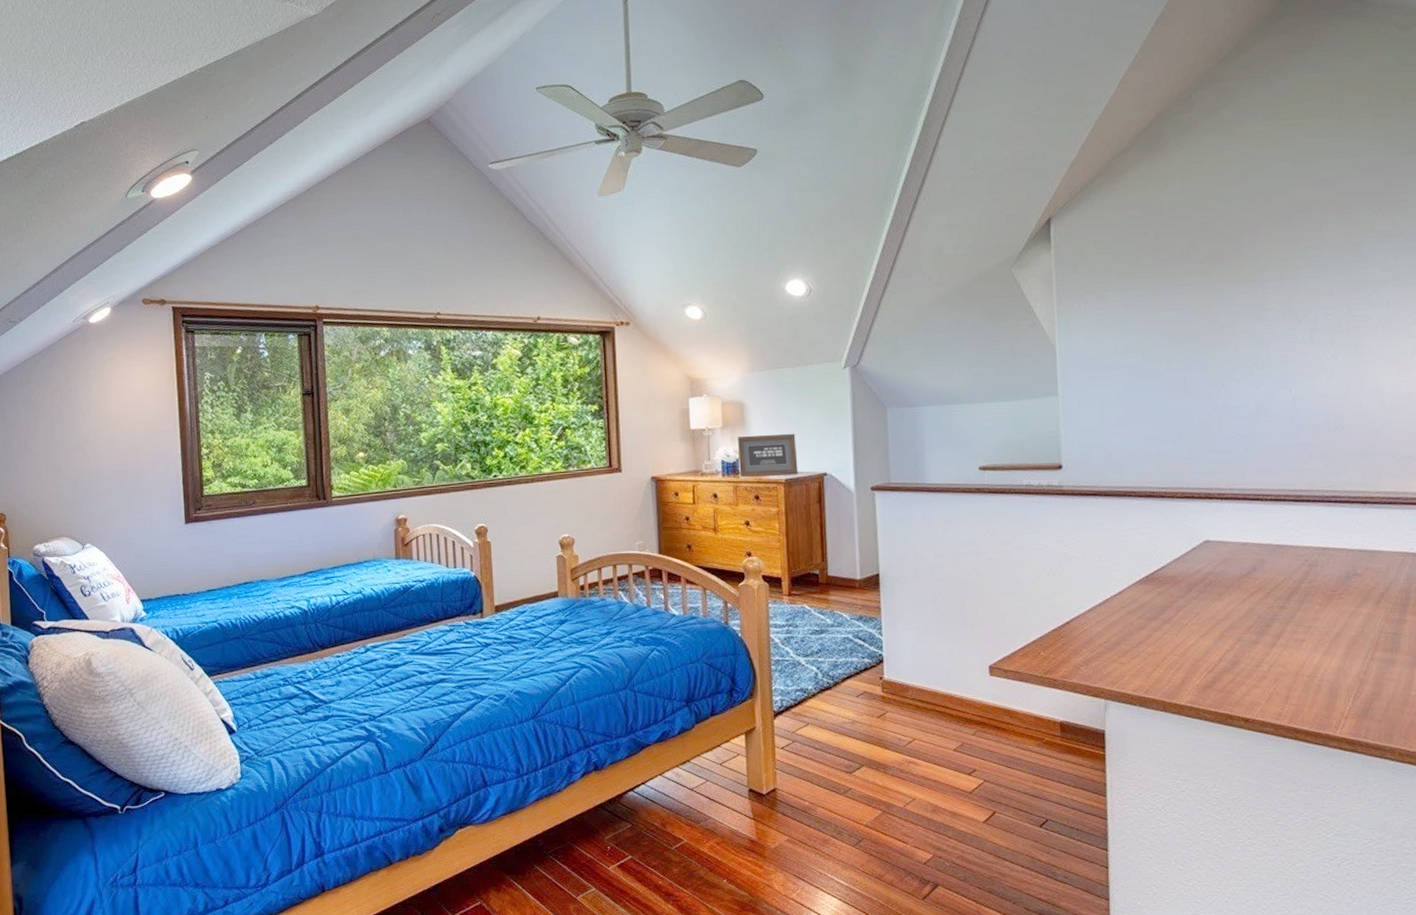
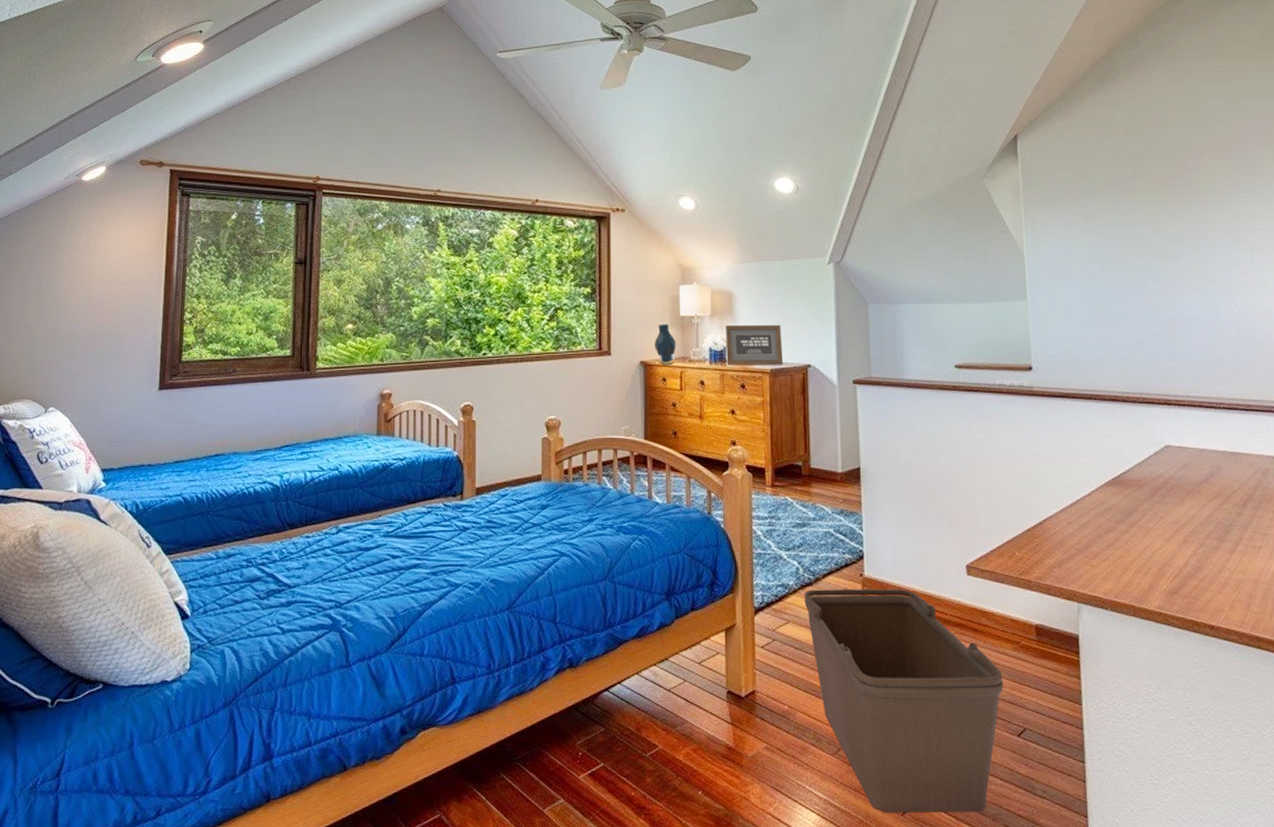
vase: none [664,437,688,480] -> present [653,323,677,366]
bicycle basket: none [823,691,1026,897] -> present [804,589,1004,812]

